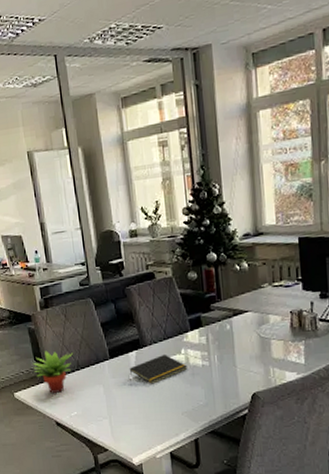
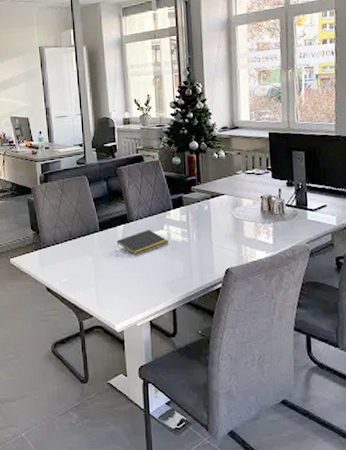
succulent plant: present [32,351,74,393] -> none [29,221,67,260]

